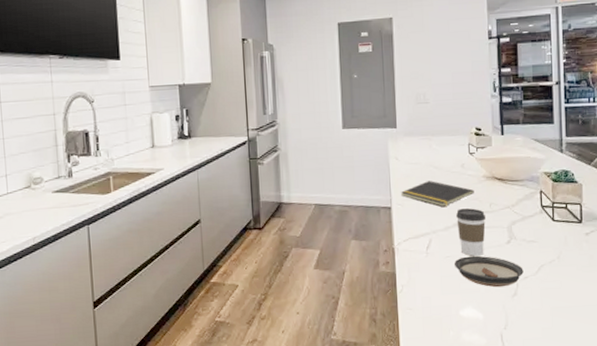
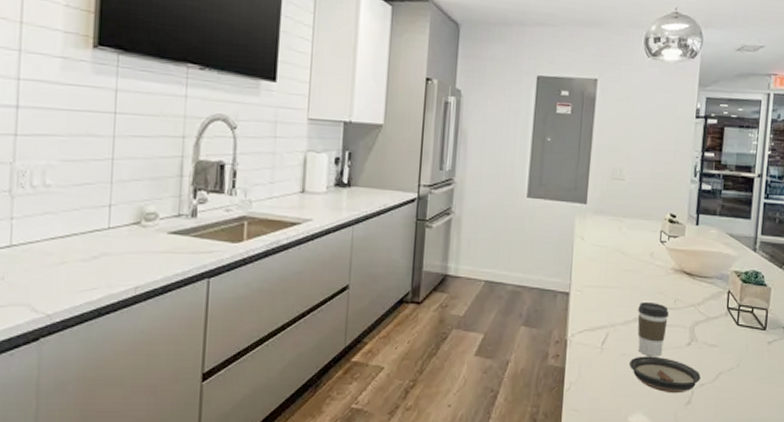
notepad: present [401,181,474,207] -> none [582,267,660,298]

